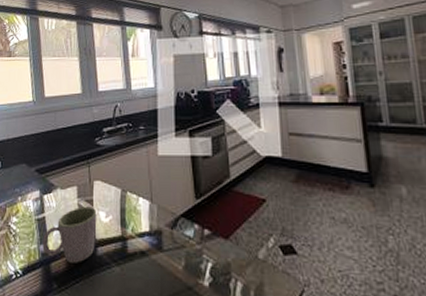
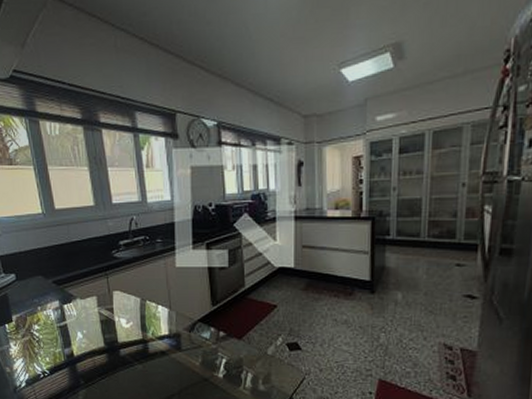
mug: present [42,206,97,263] -> none [66,314,119,363]

